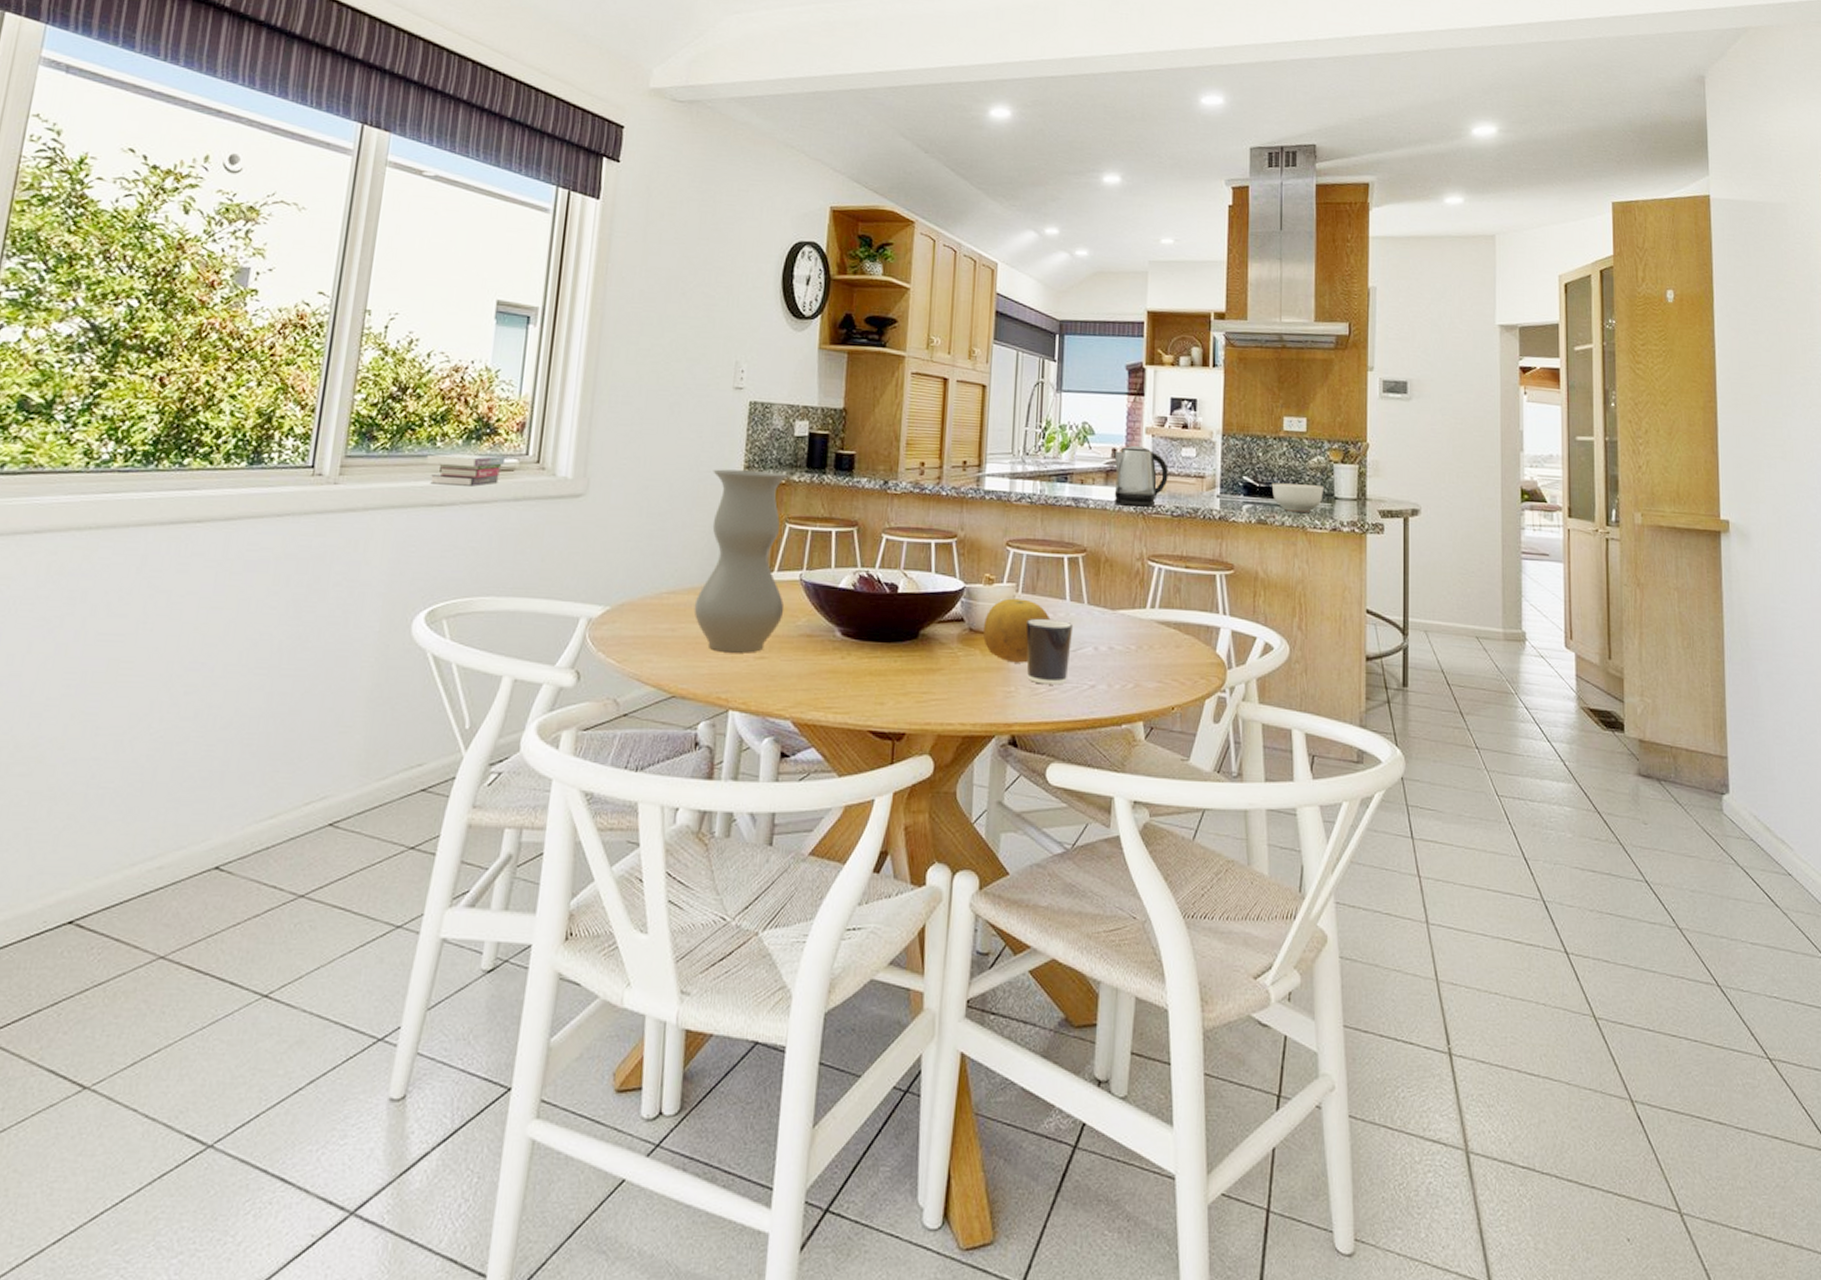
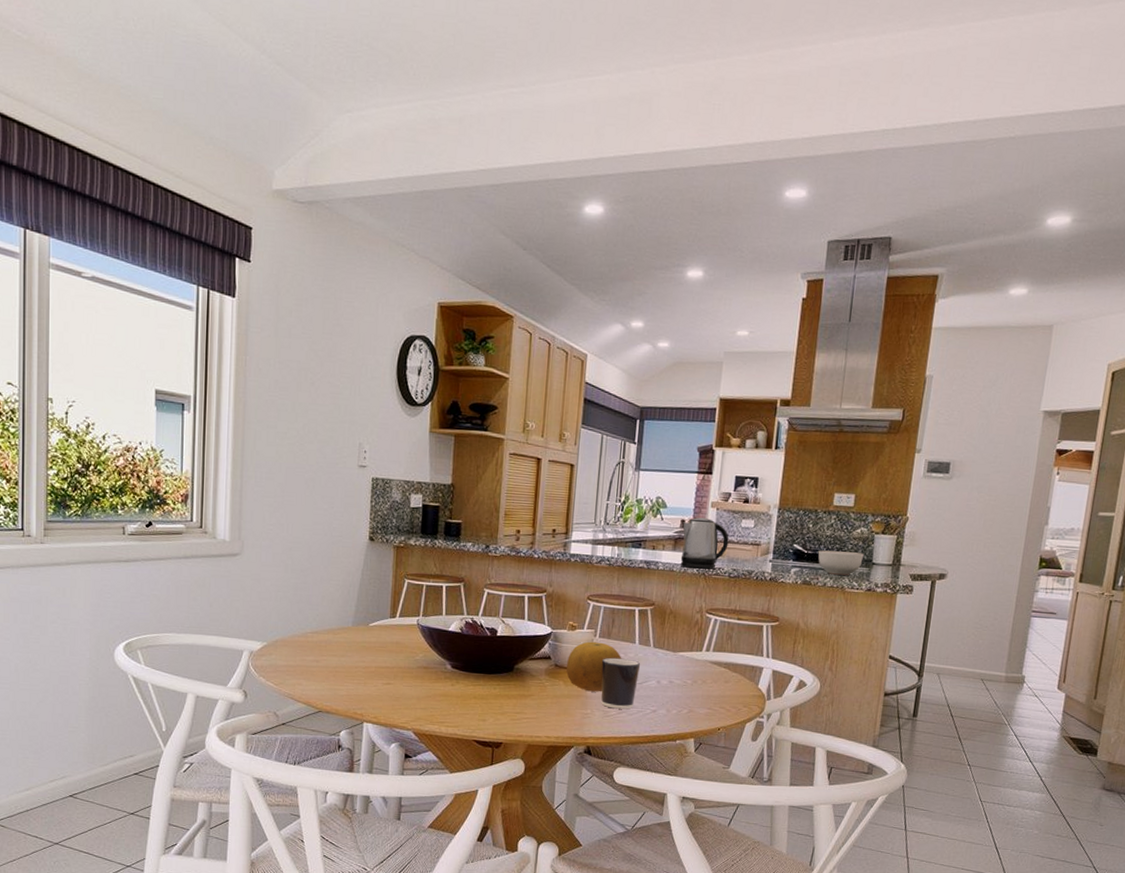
books: present [426,453,506,487] -> none [112,519,175,547]
vase: present [693,469,789,653] -> none [333,534,407,680]

